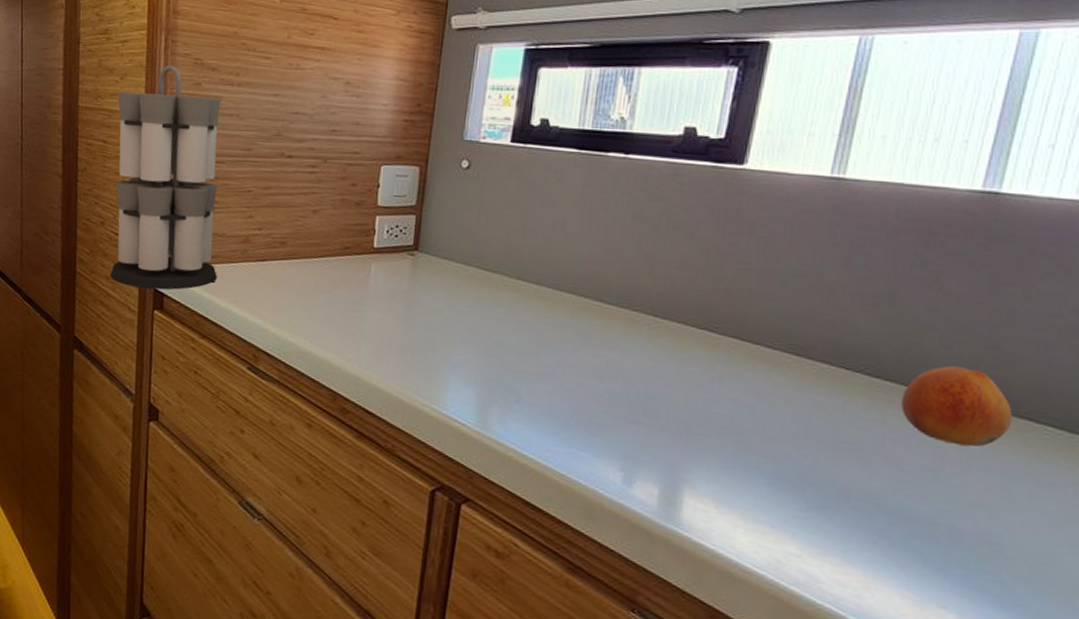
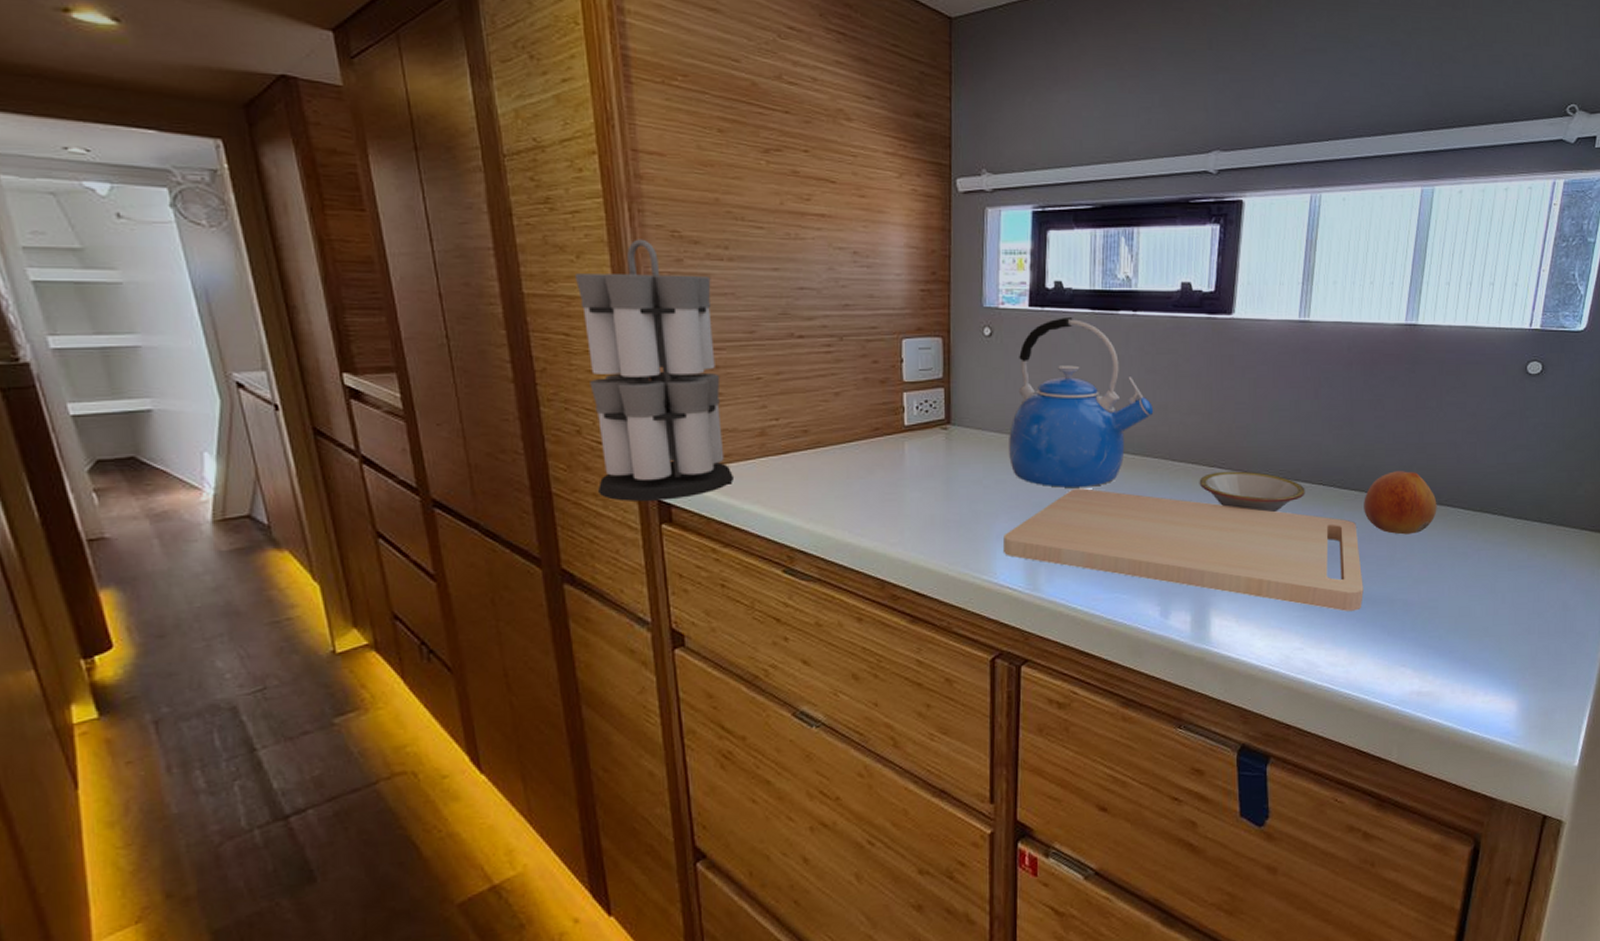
cutting board: none [457,331,893,526] -> present [1003,488,1364,611]
kettle: none [472,155,638,332] -> present [1008,318,1154,488]
bowl: none [684,335,821,392] -> present [1199,471,1305,513]

